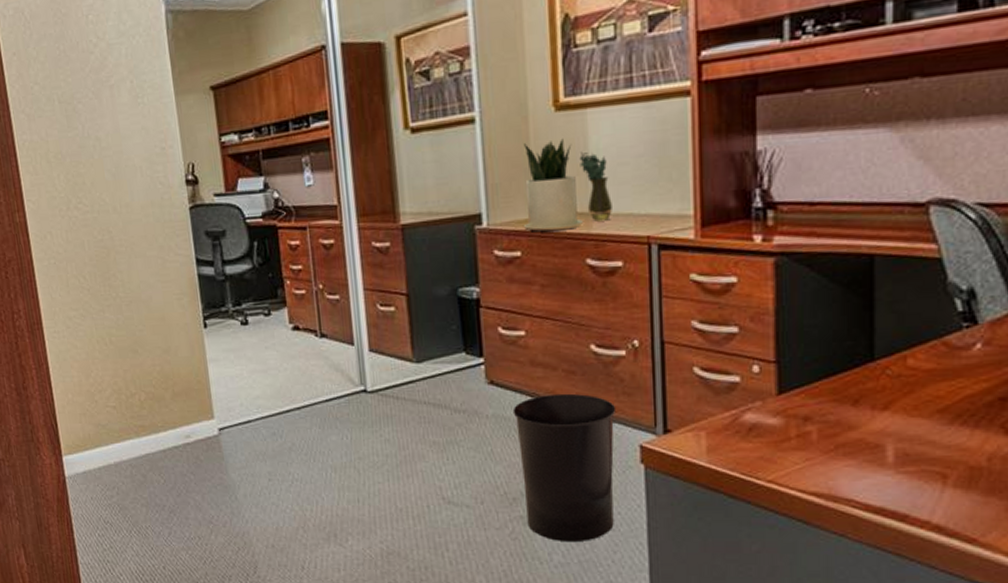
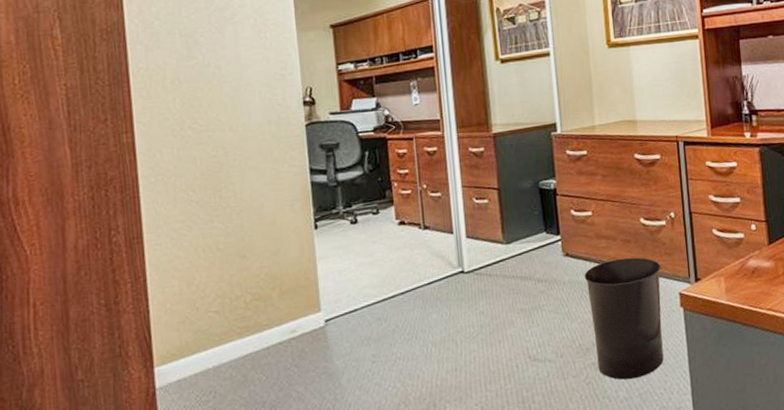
planter: present [523,138,584,232] -> none [587,67,632,136]
vase: present [579,151,614,222] -> none [626,76,652,127]

